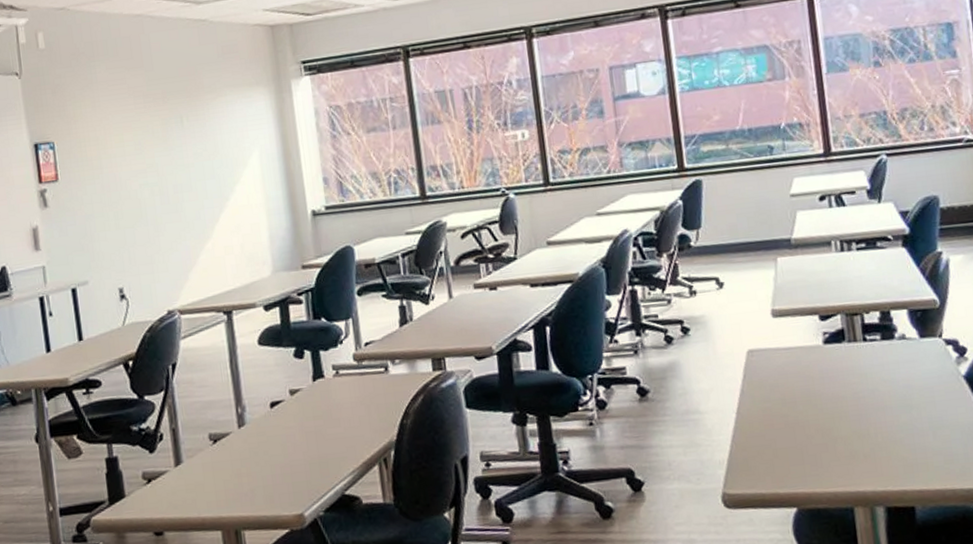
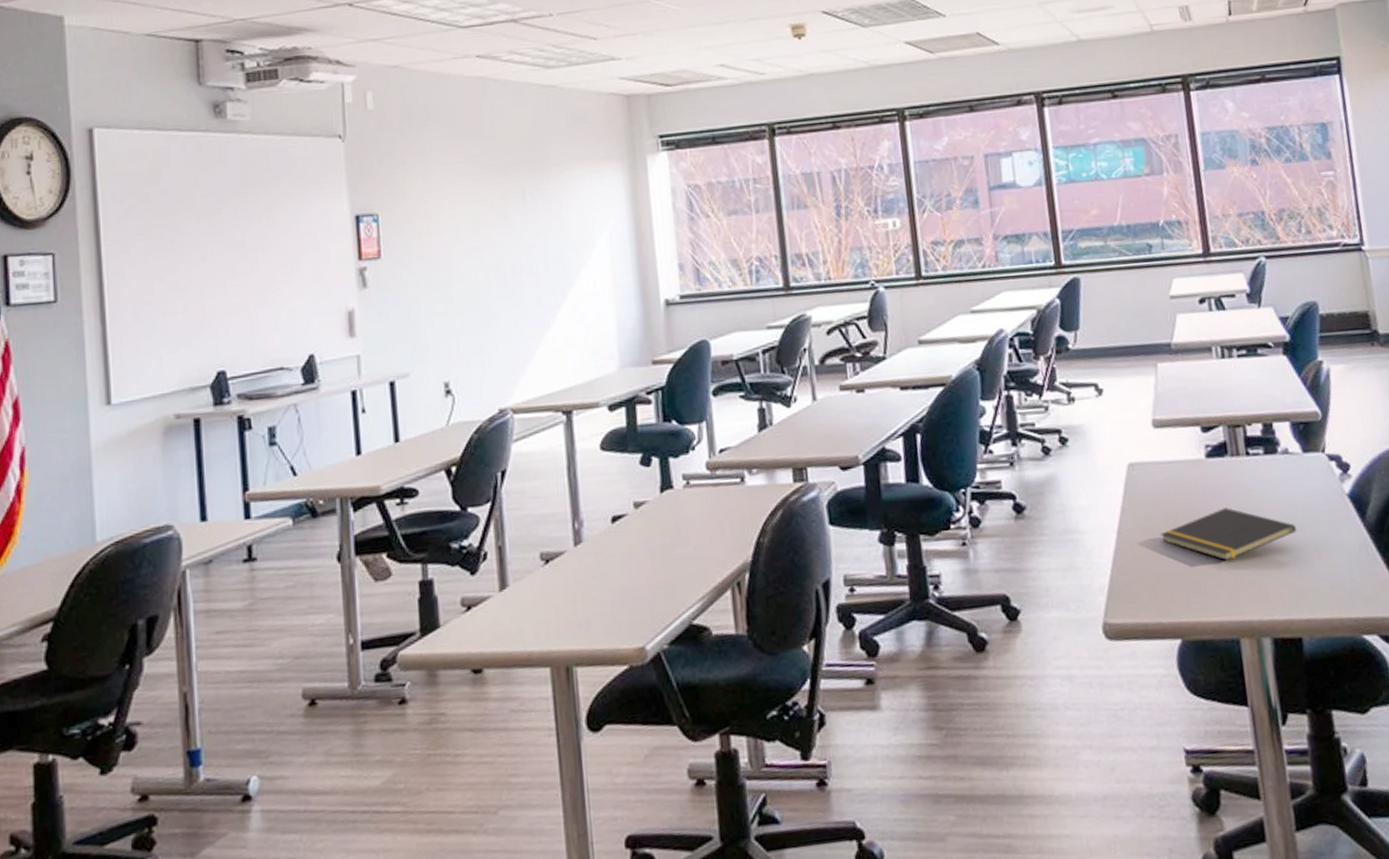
notepad: none [778,389,912,437] -> present [1160,507,1297,561]

